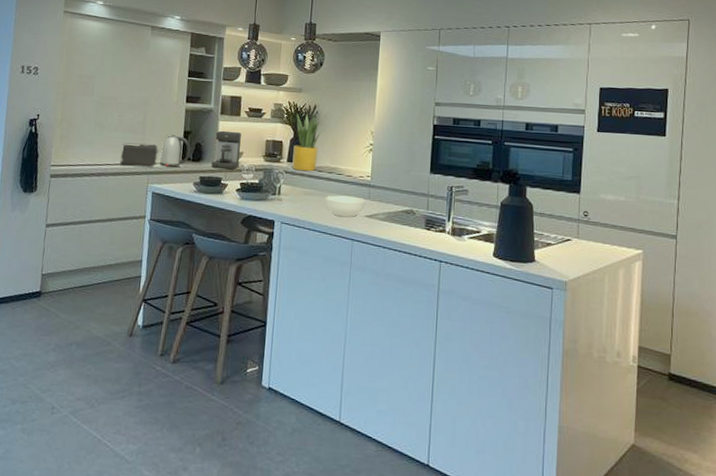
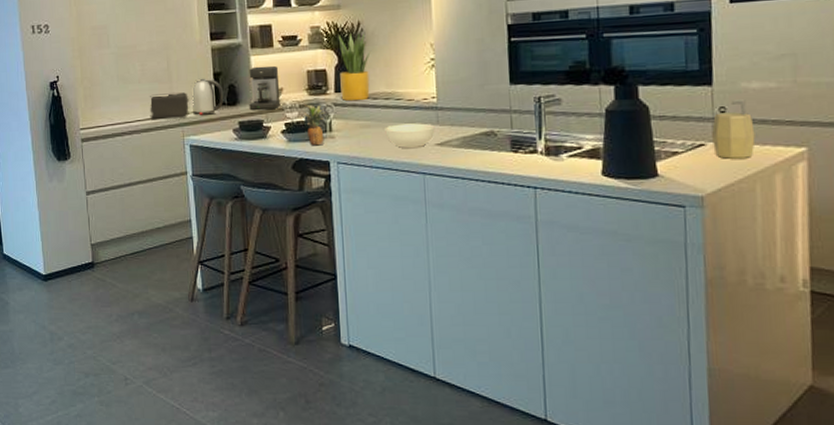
fruit: none [258,168,277,206] -> present [304,104,326,146]
soap dispenser: none [577,207,607,254] -> present [712,99,756,159]

